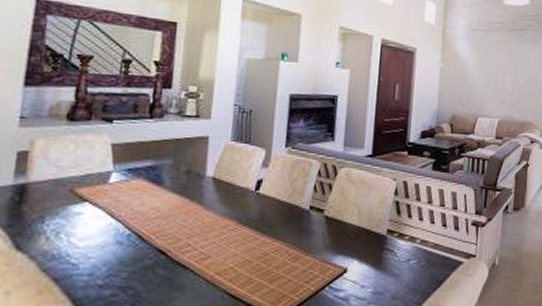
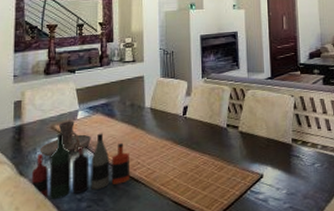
bottle collection: none [31,198,177,285] -> present [31,133,130,200]
candle holder: none [49,184,127,229] -> present [39,120,91,157]

